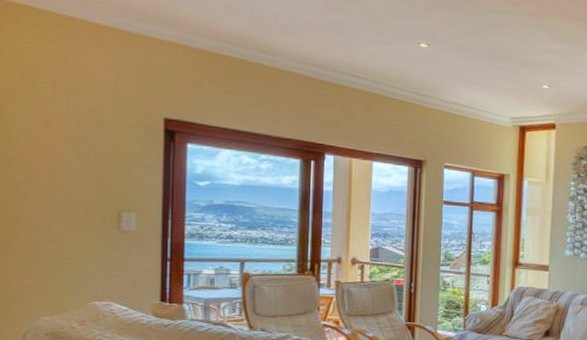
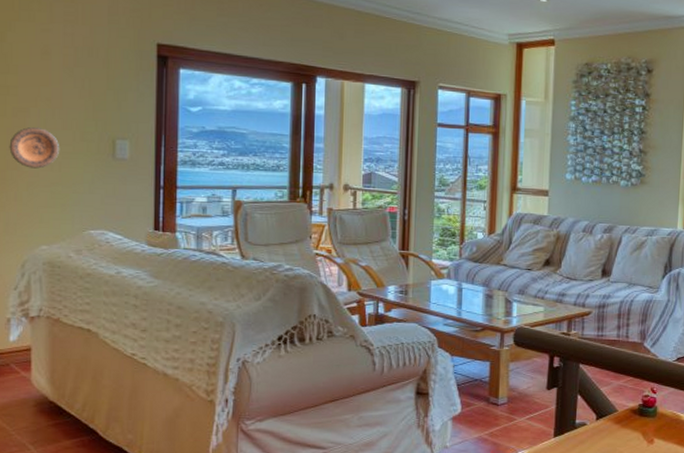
decorative plate: none [9,198,62,240] -> present [9,126,59,169]

